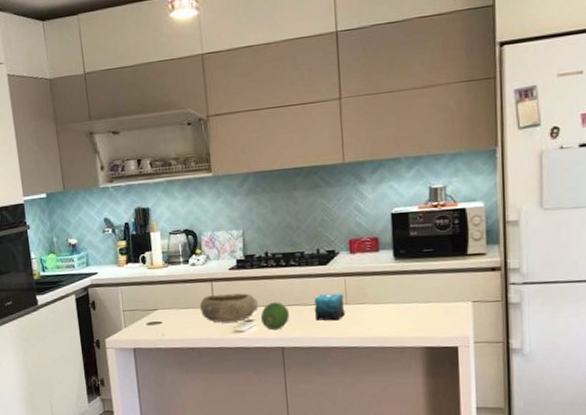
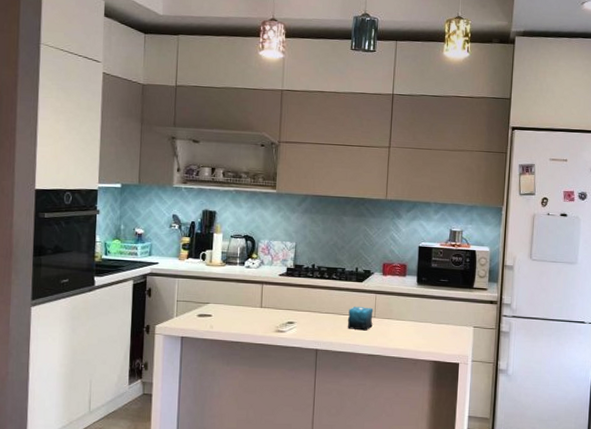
bowl: present [199,293,259,322] -> none [248,295,301,322]
fruit: present [260,302,289,330] -> none [300,309,326,334]

